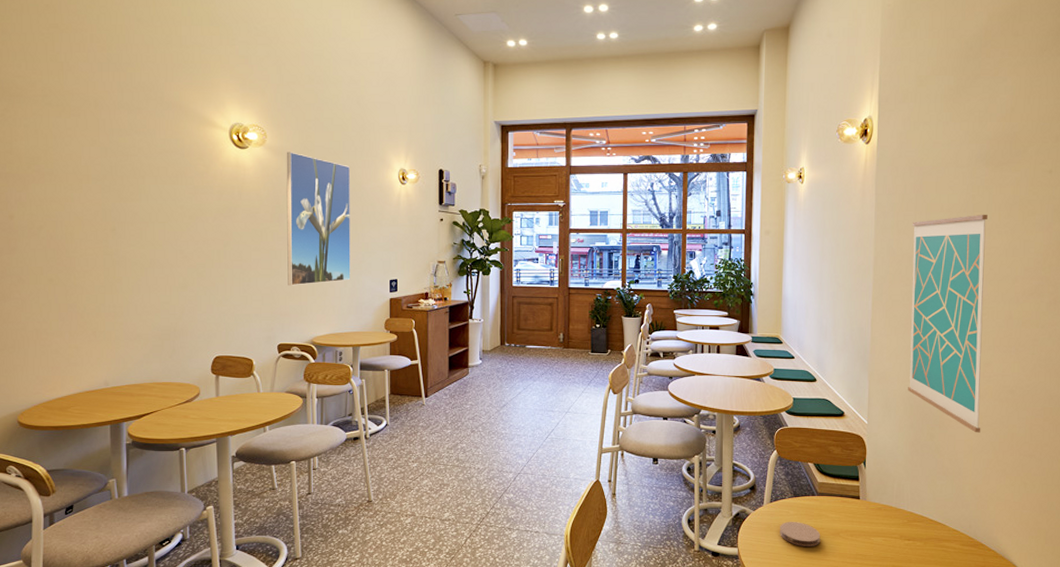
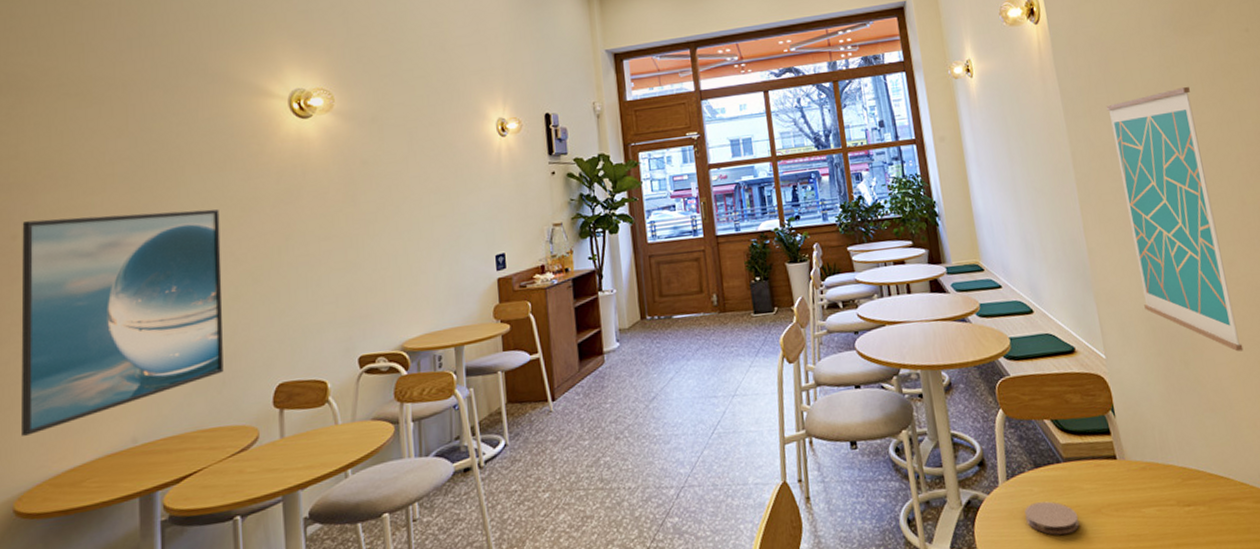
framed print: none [17,205,174,369] -> present [21,208,224,436]
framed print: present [286,152,351,286] -> none [358,114,447,280]

